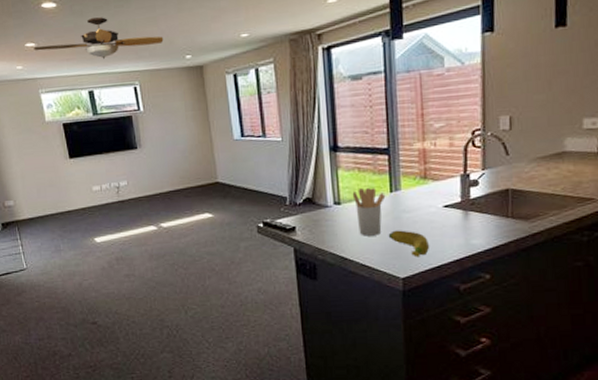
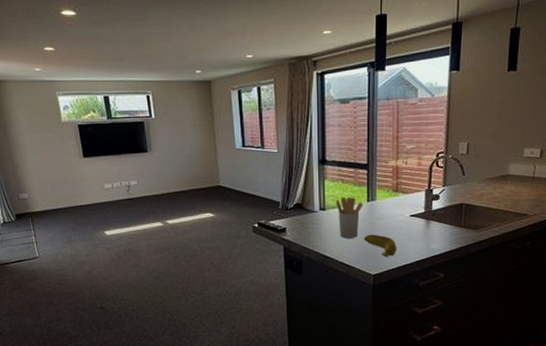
ceiling fan: present [34,17,164,59] -> none [52,28,176,68]

